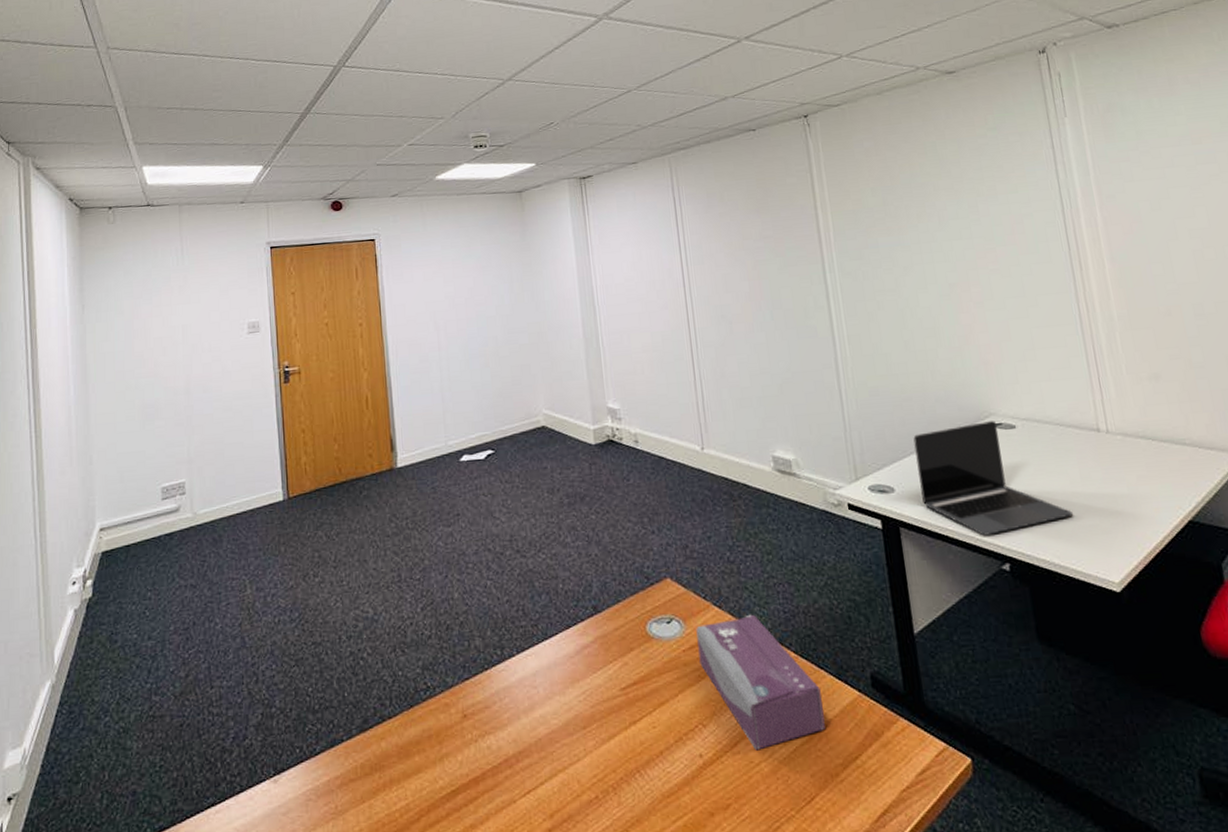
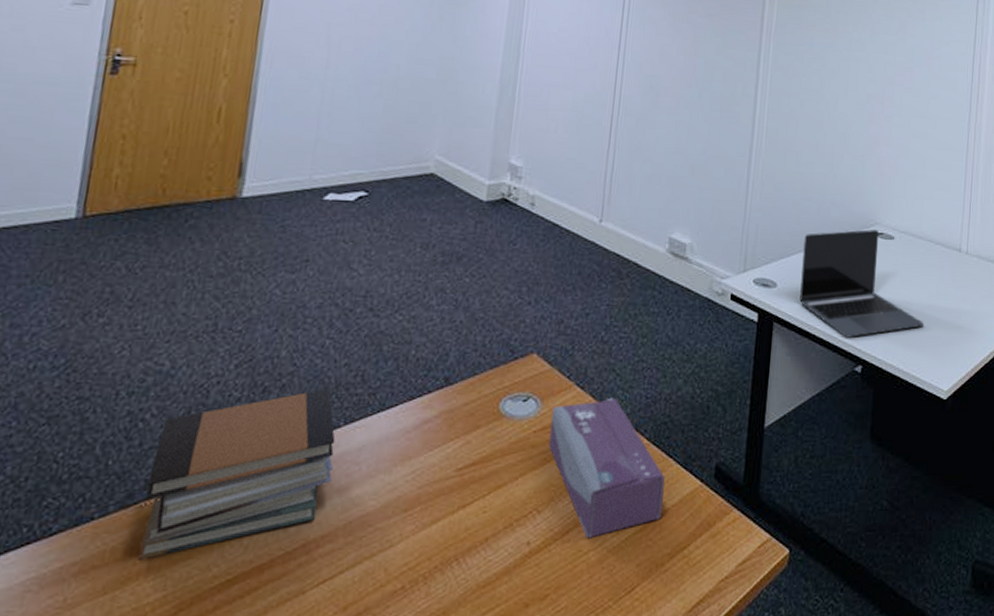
book stack: none [376,623,517,775] -> present [137,389,336,560]

